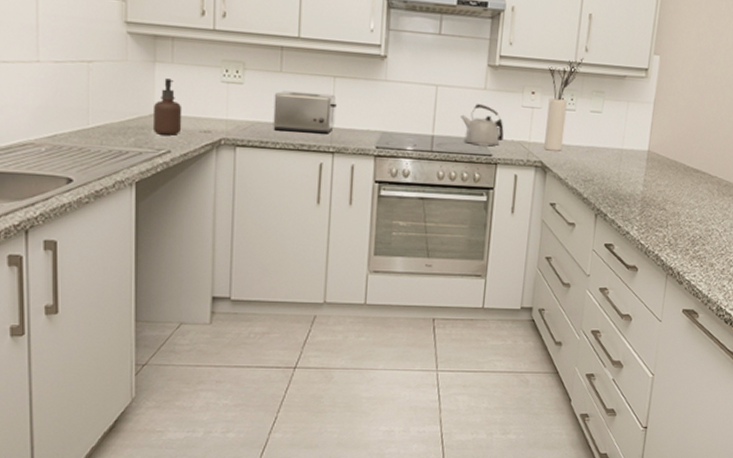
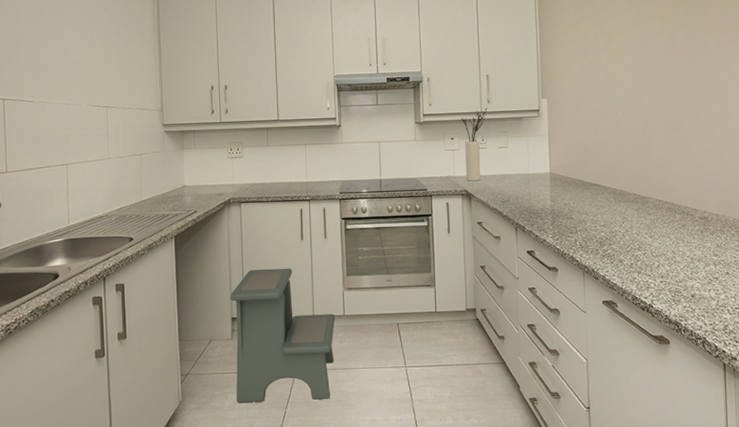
soap dispenser: present [152,78,183,136] -> none [183,160,204,200]
step stool: none [211,236,354,404] -> present [230,268,336,403]
toaster: present [273,90,337,135] -> none [264,157,309,188]
kettle: present [461,104,504,148] -> none [400,152,434,184]

